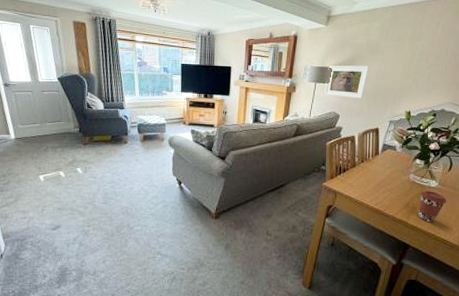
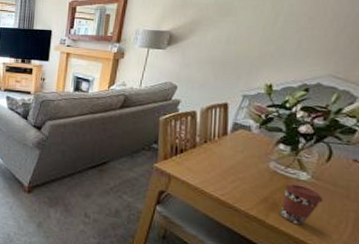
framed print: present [324,65,370,99] -> none [159,28,218,68]

